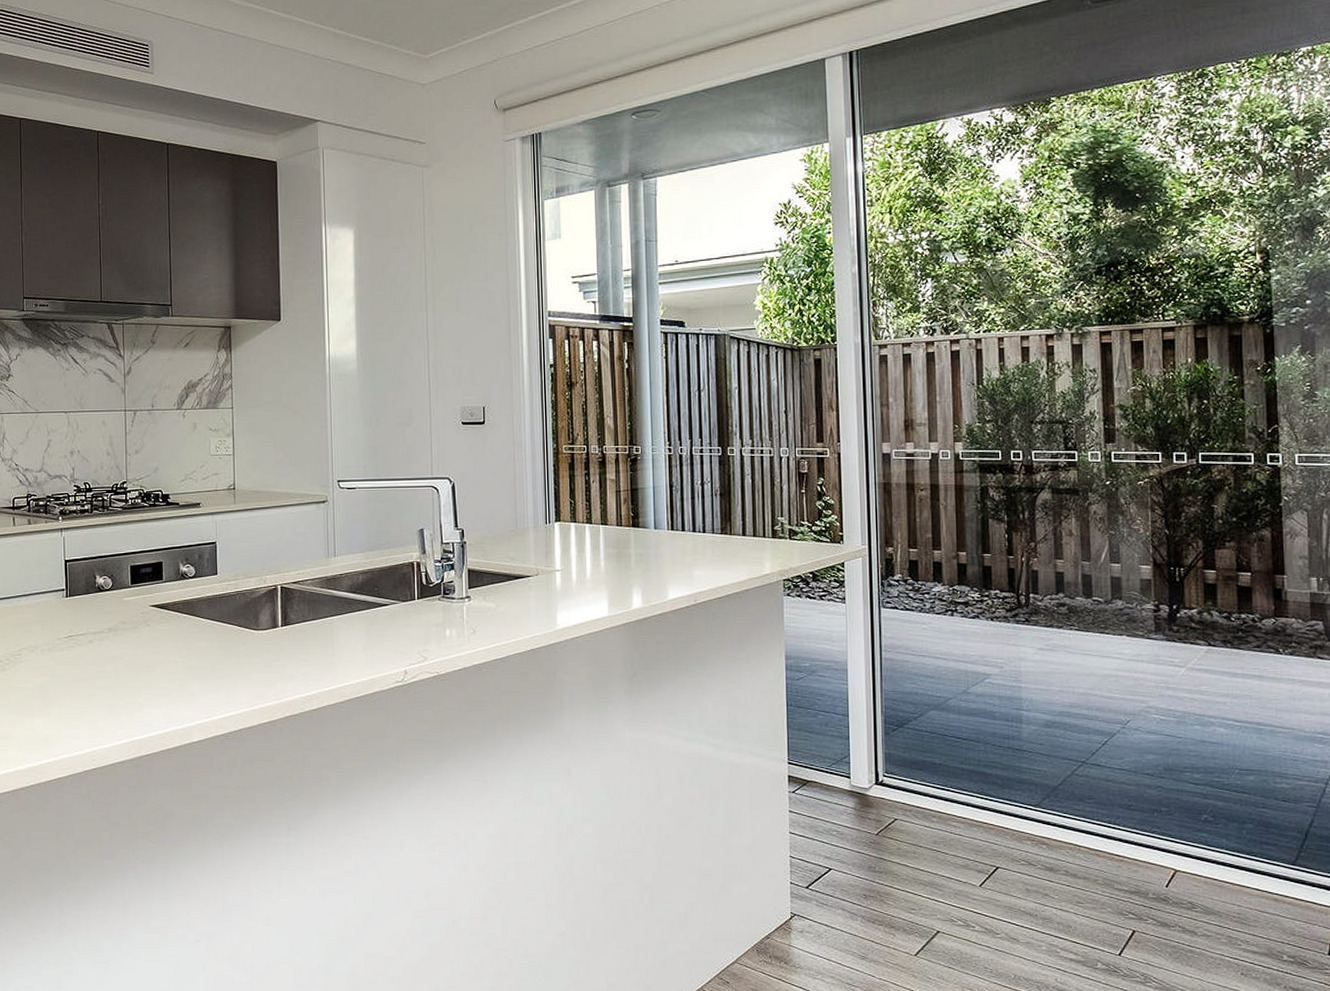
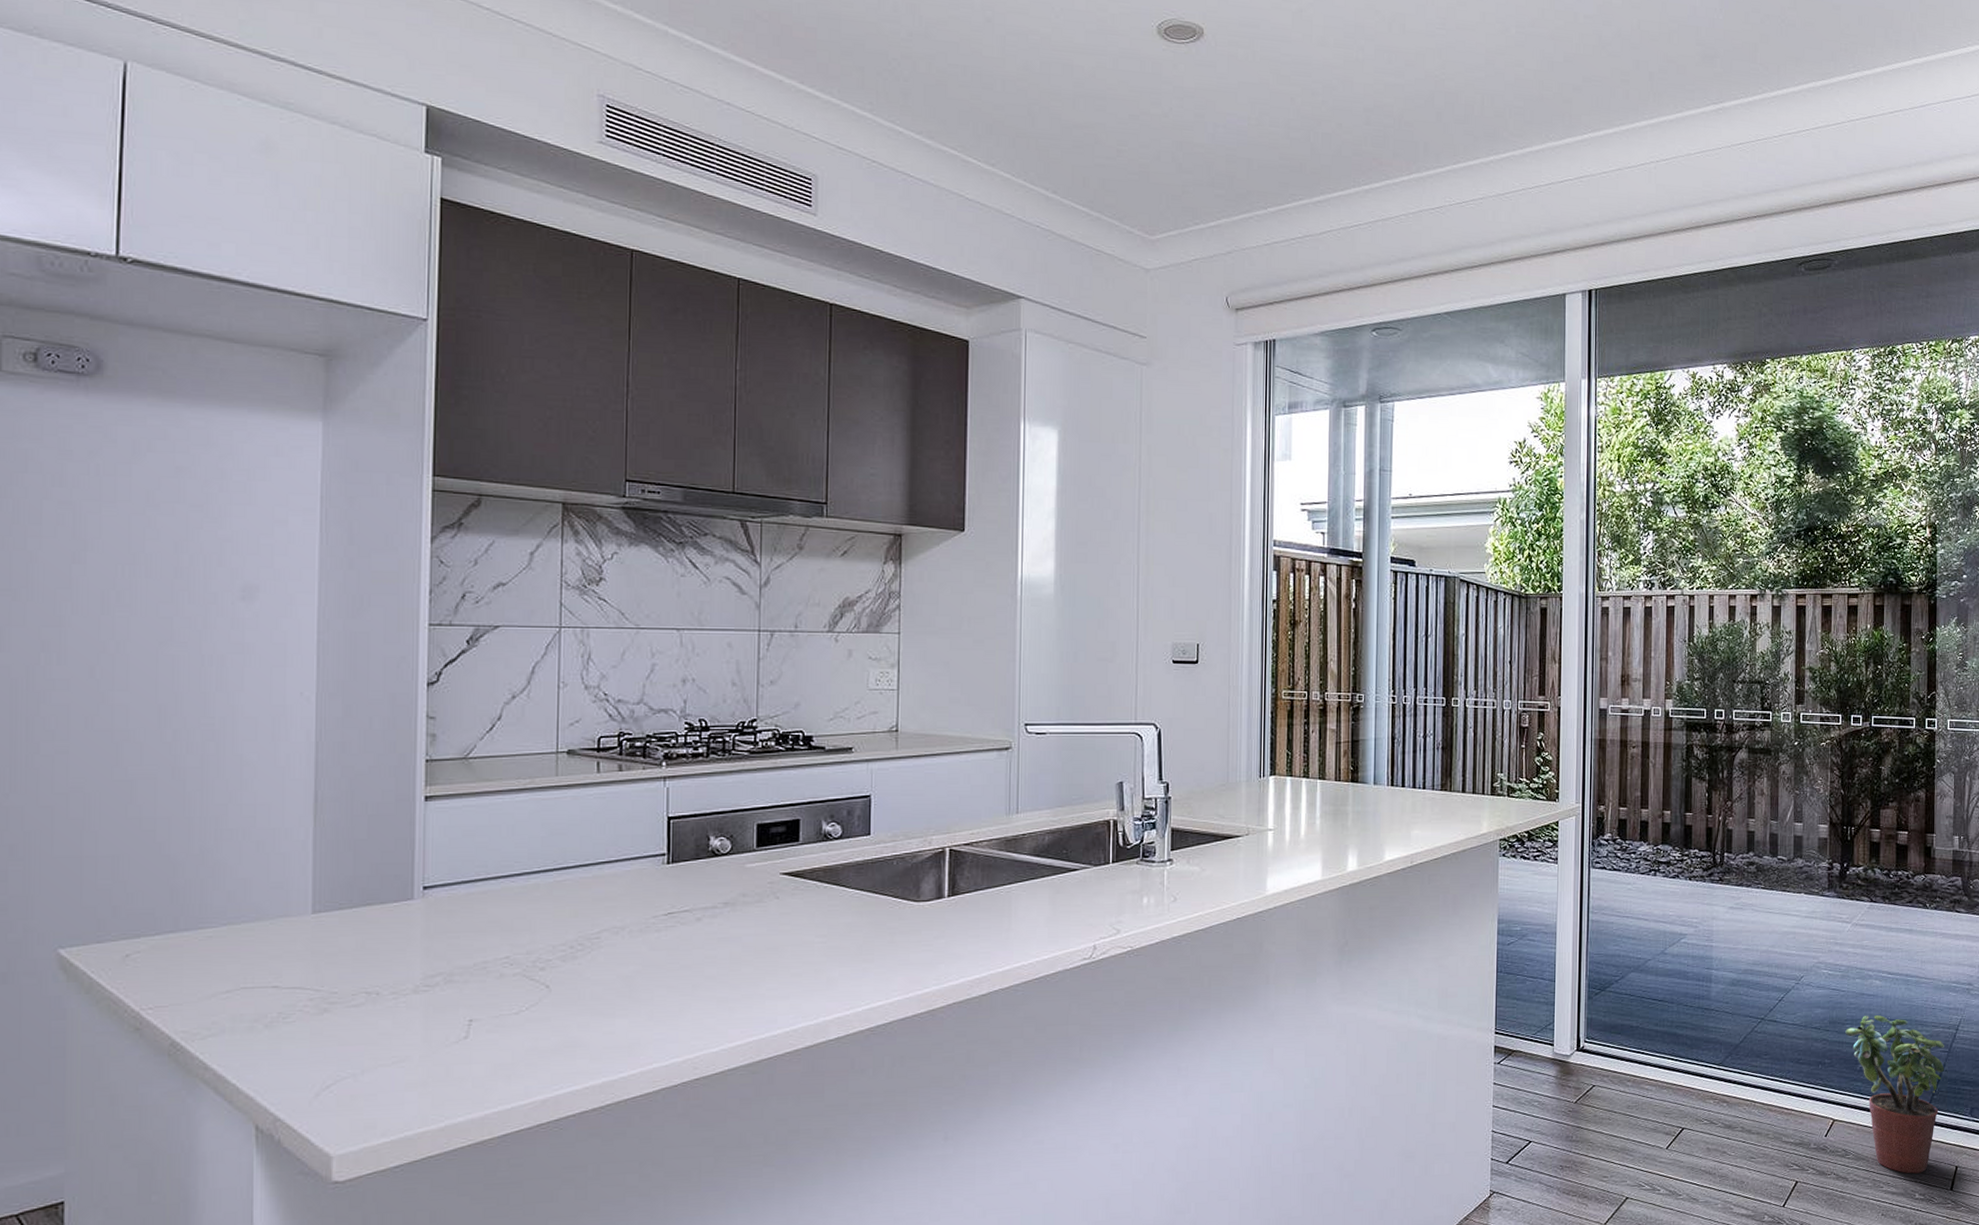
potted plant: none [1184,763,1313,934] -> present [1845,1015,1945,1174]

